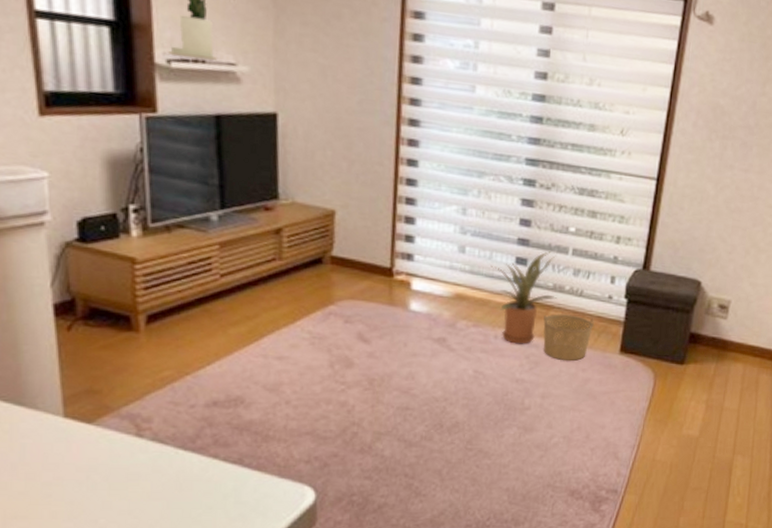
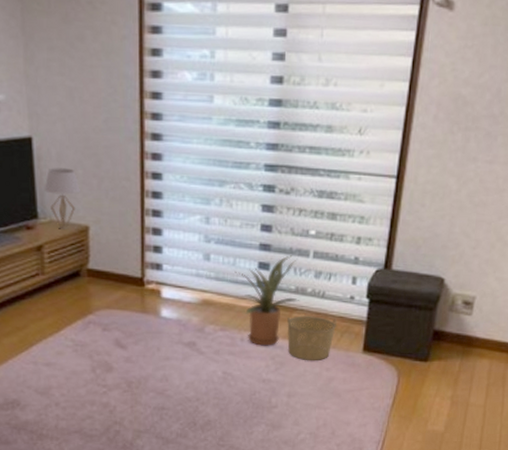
table lamp: none [287,147,328,214] -> present [44,168,80,231]

